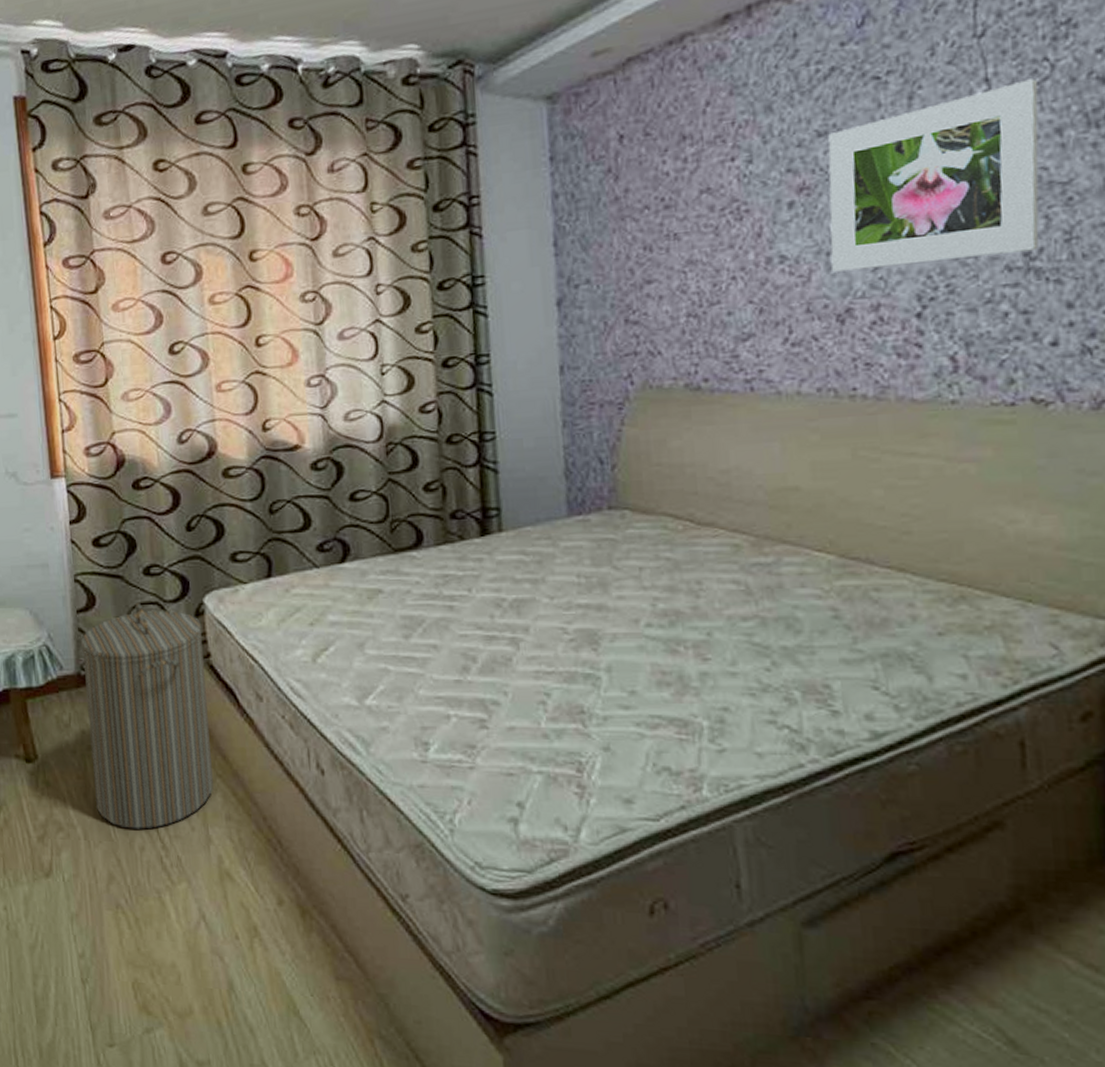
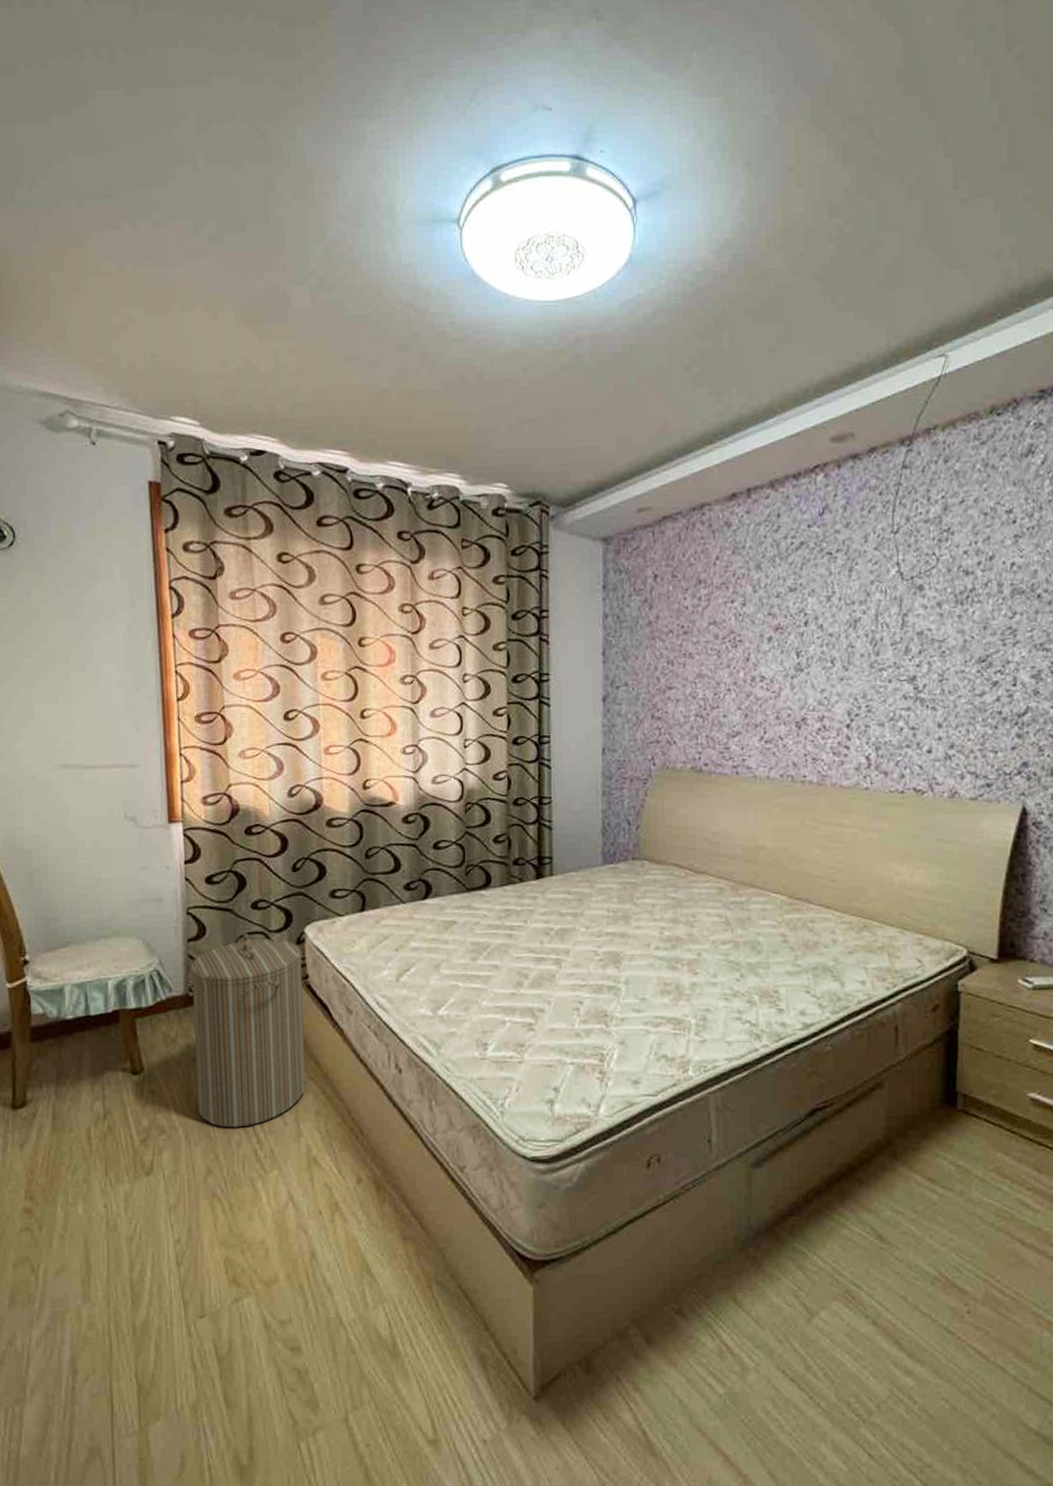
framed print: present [828,78,1039,272] -> none [794,566,928,691]

